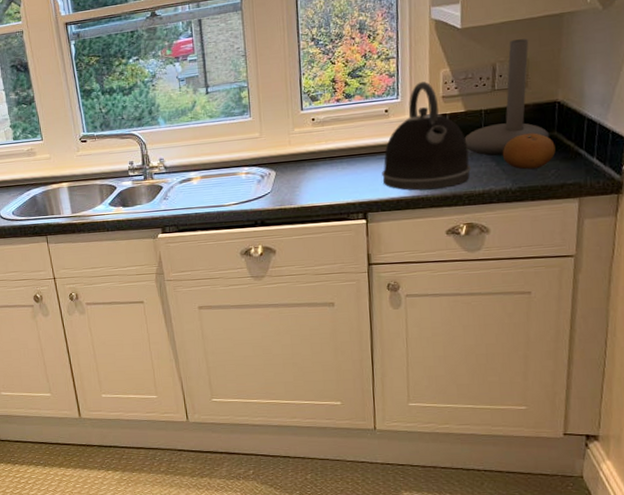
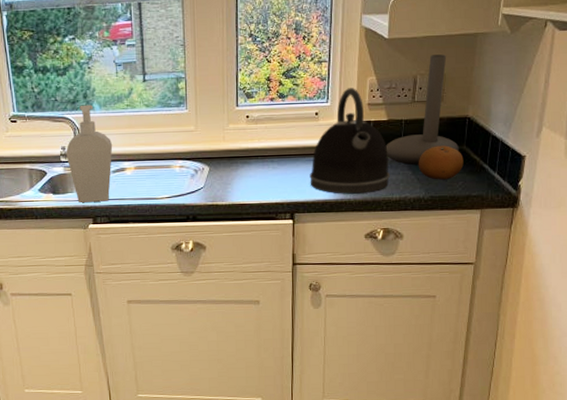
soap bottle: none [134,120,179,215] -> present [66,104,113,204]

